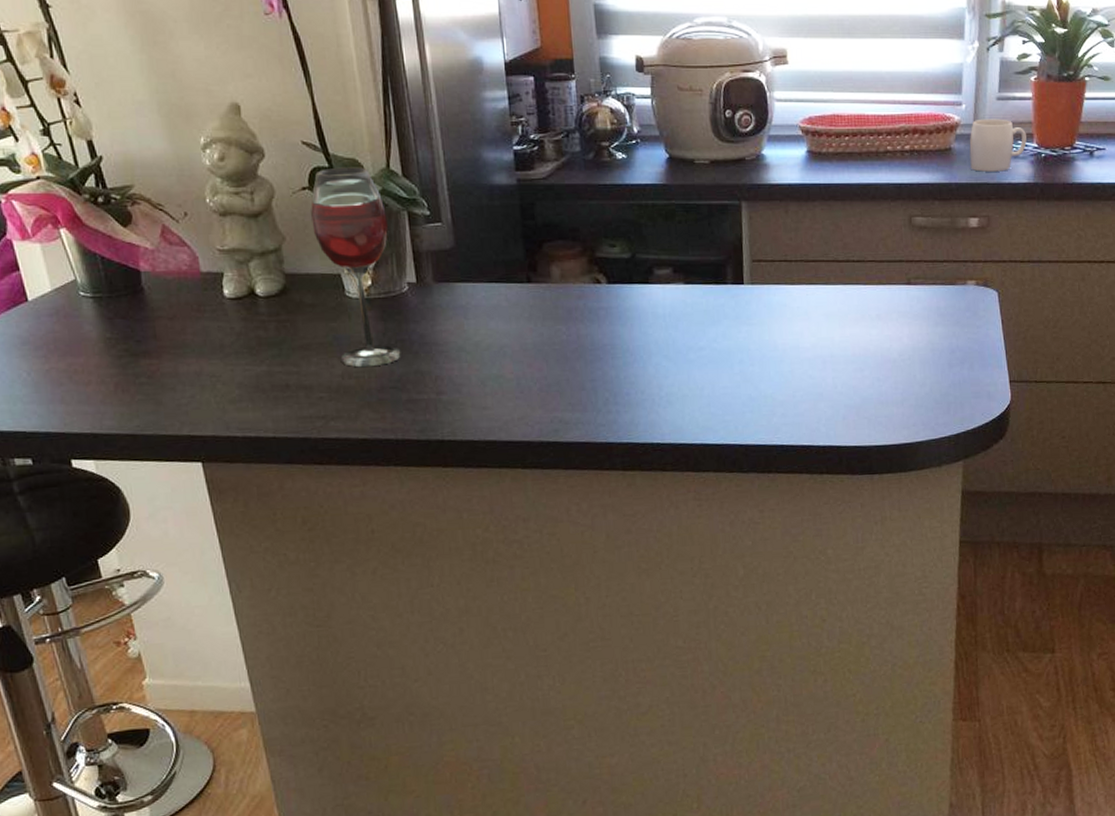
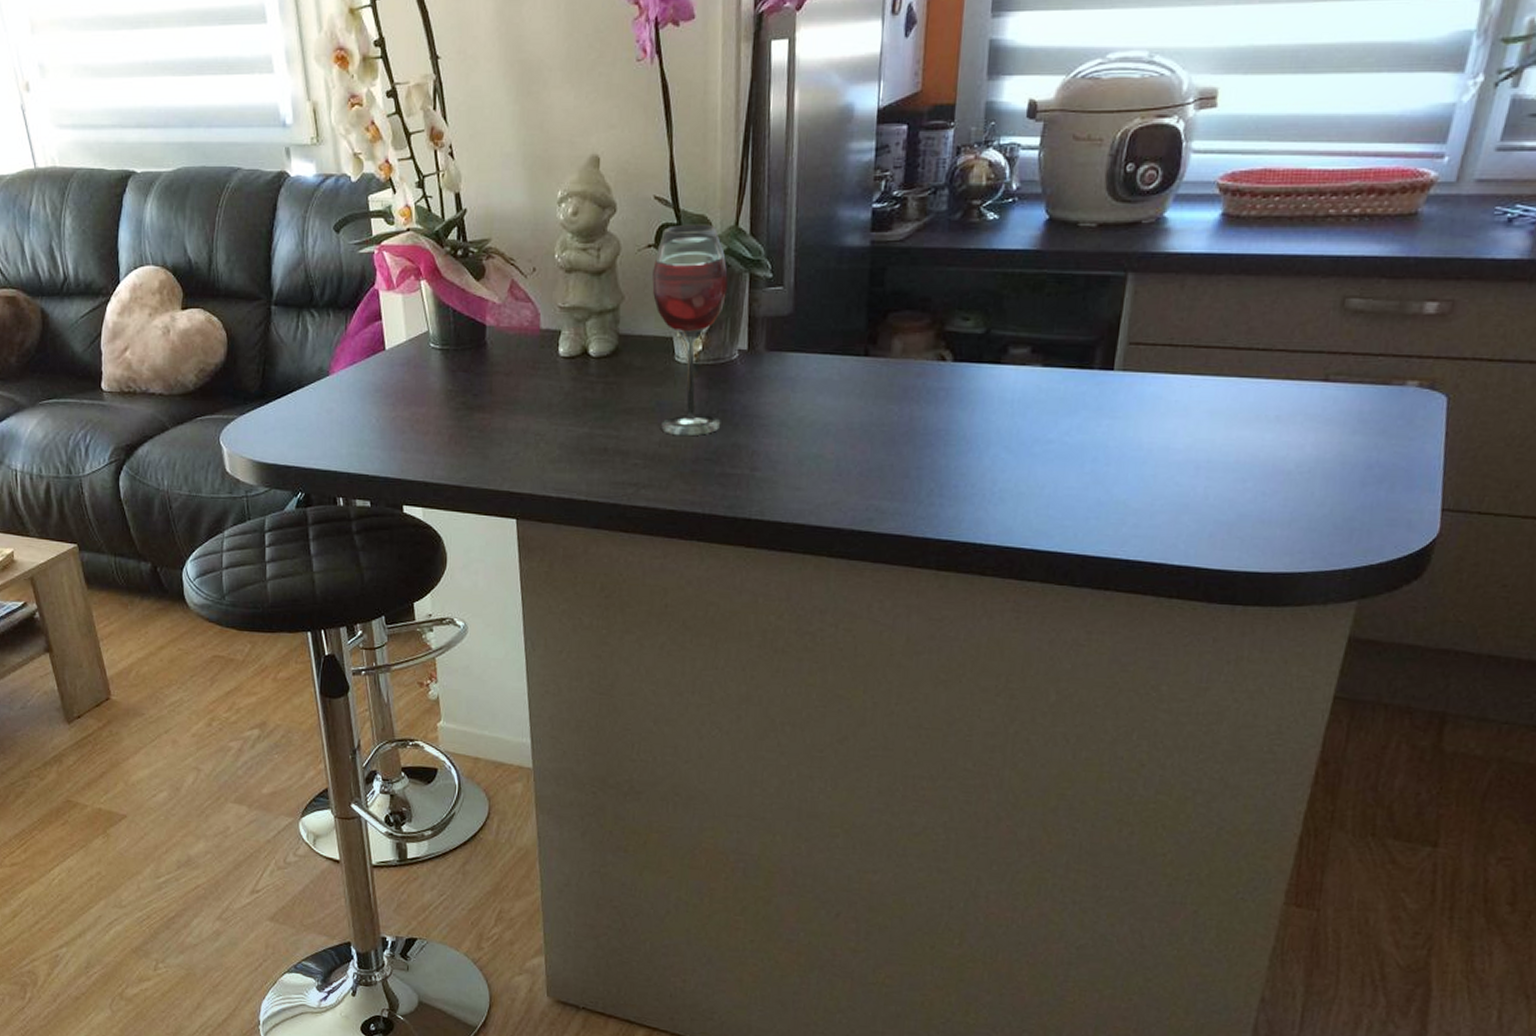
mug: present [969,118,1027,172] -> none [1440,175,1530,244]

